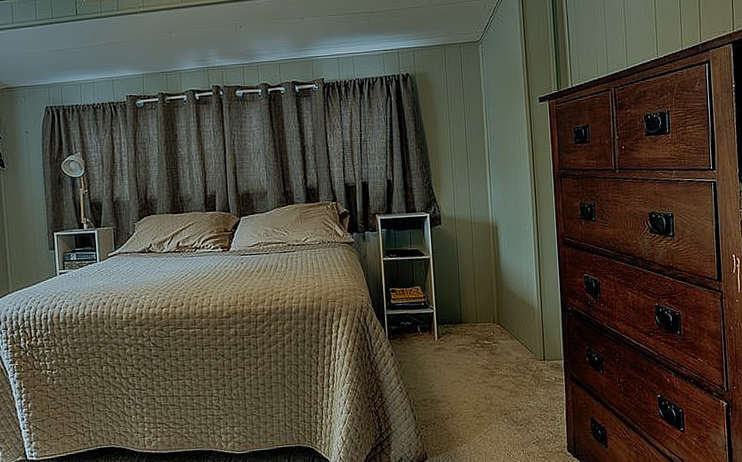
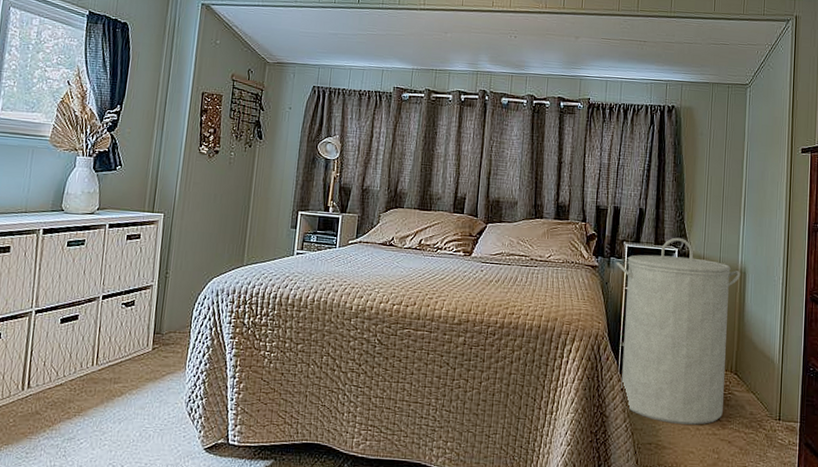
laundry hamper: none [371,202,493,379] -> present [616,237,741,425]

